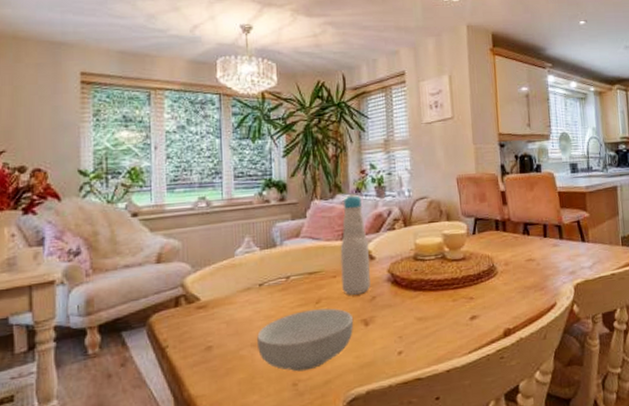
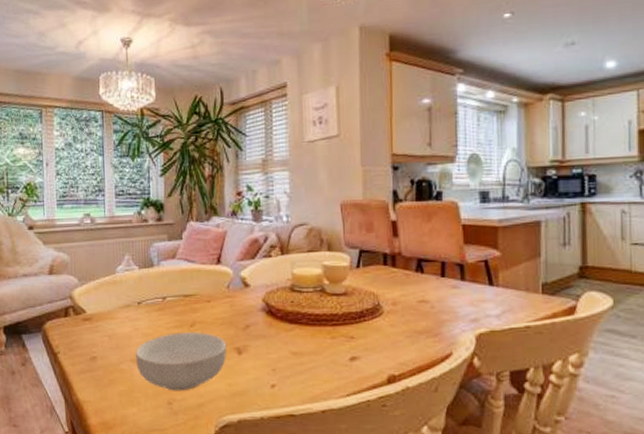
bottle: present [340,194,371,295] -> none [214,217,245,321]

